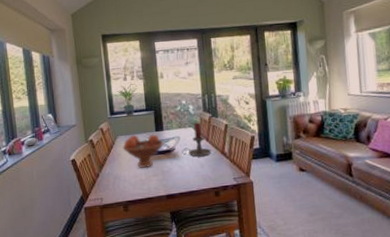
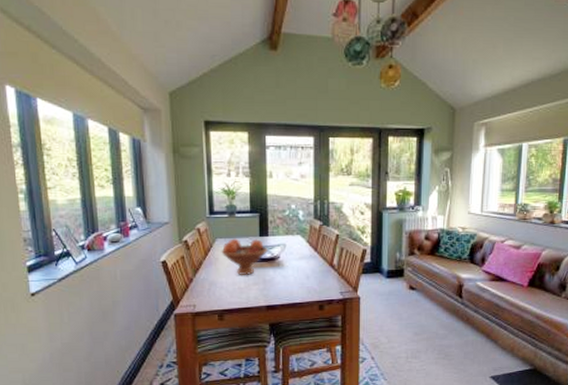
candle holder: present [182,122,211,157] -> none [287,230,319,268]

